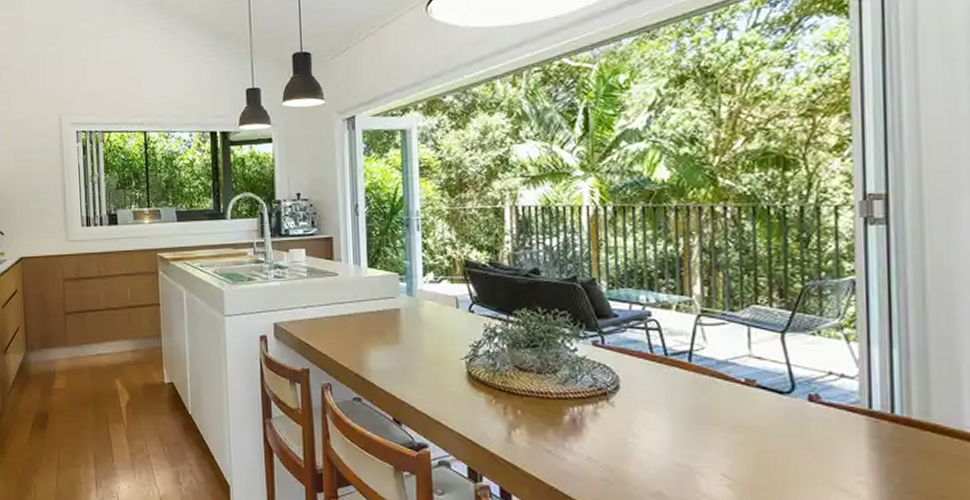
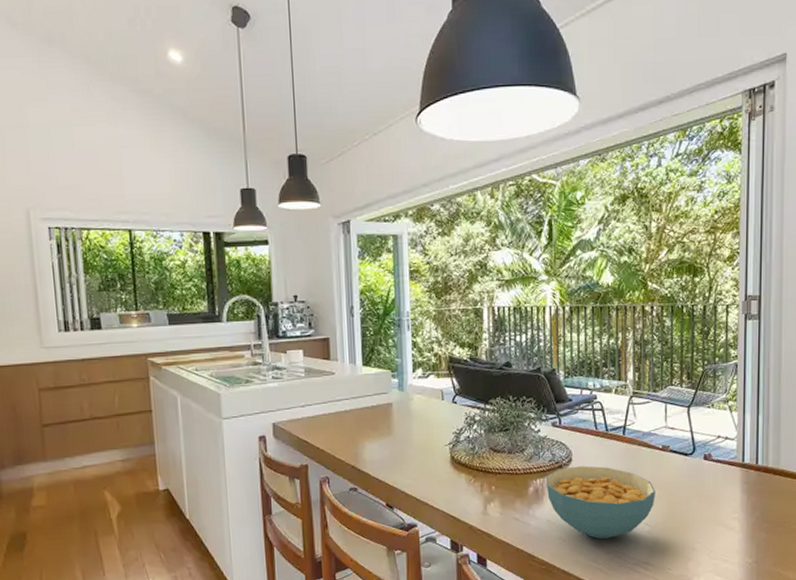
cereal bowl: none [585,395,738,489] -> present [545,466,655,540]

